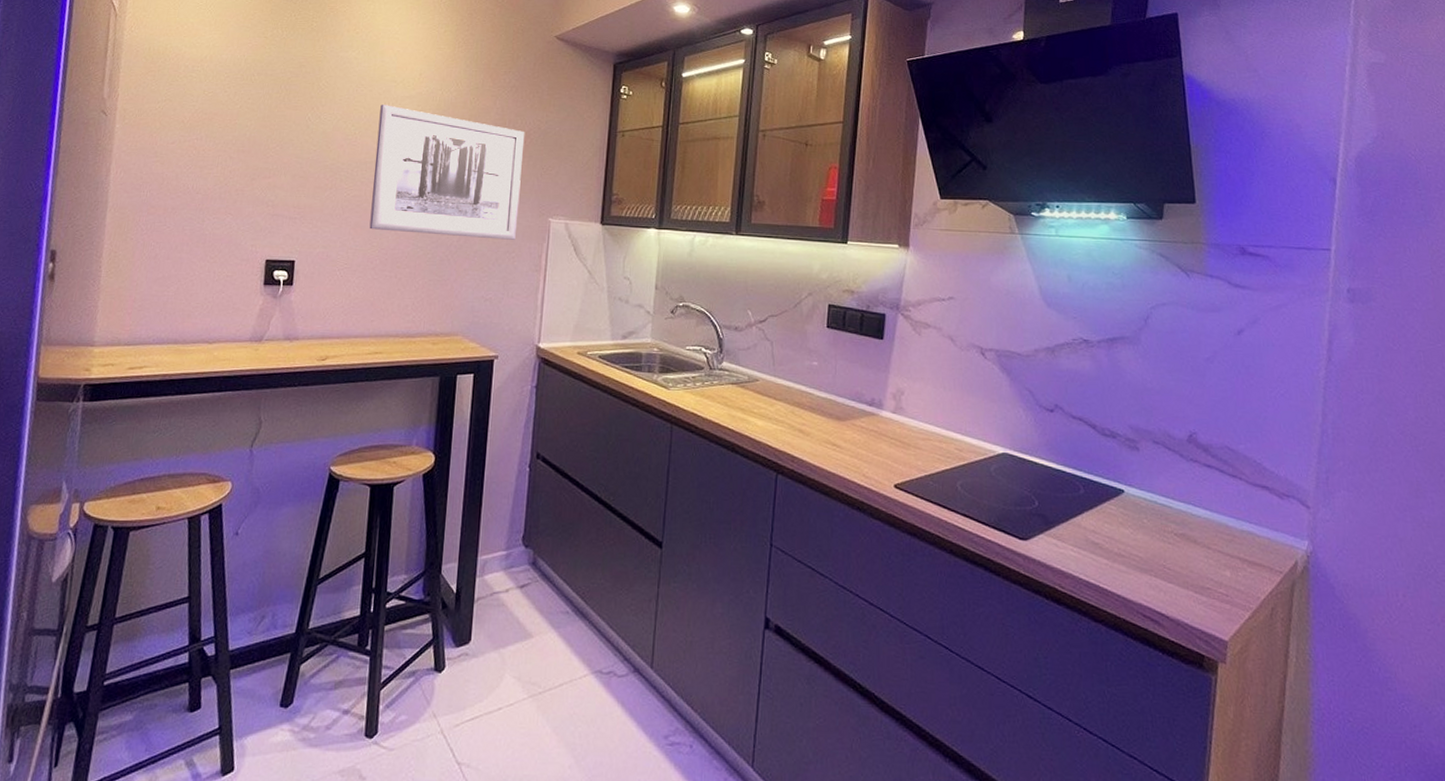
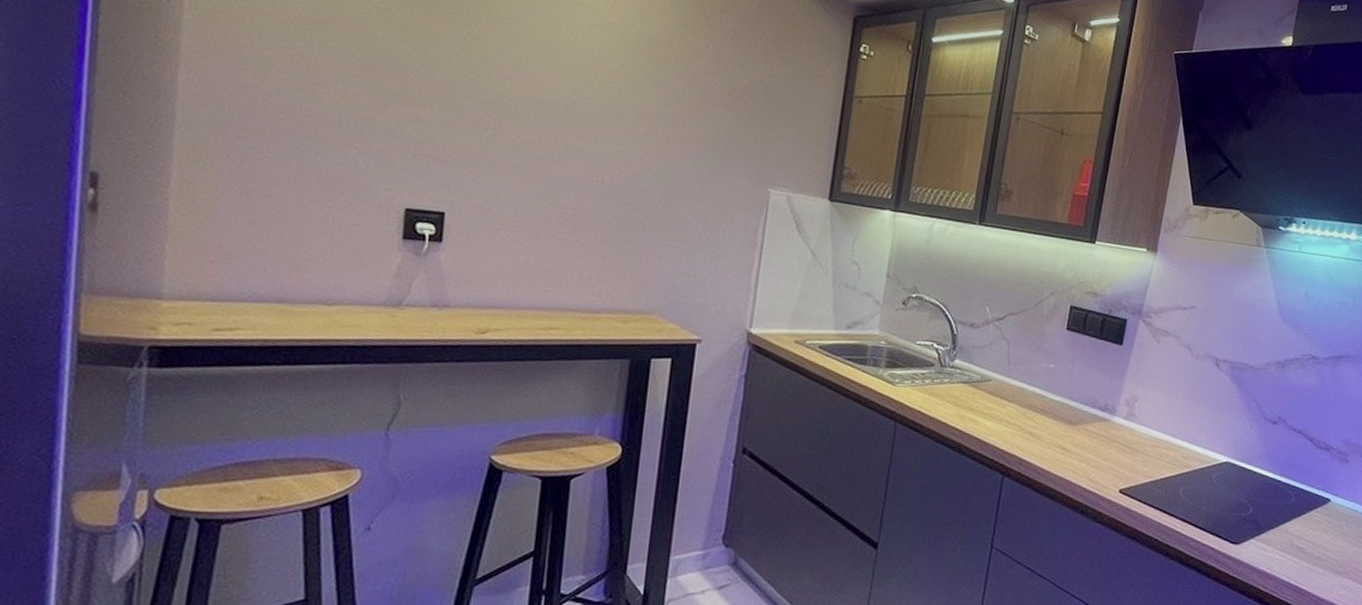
wall art: present [369,105,525,240] -> none [544,31,744,210]

